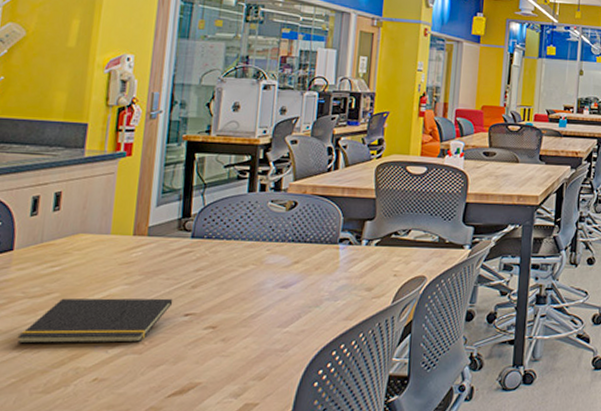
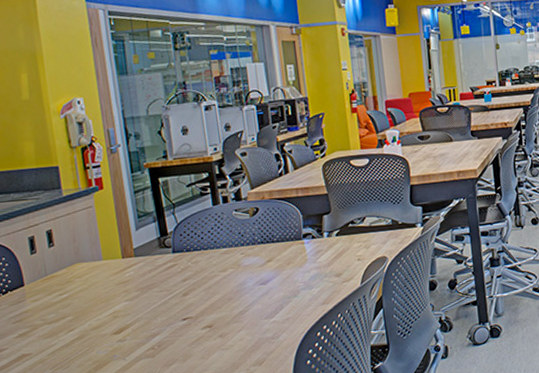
notepad: present [17,298,173,344] -> none [47,307,171,363]

